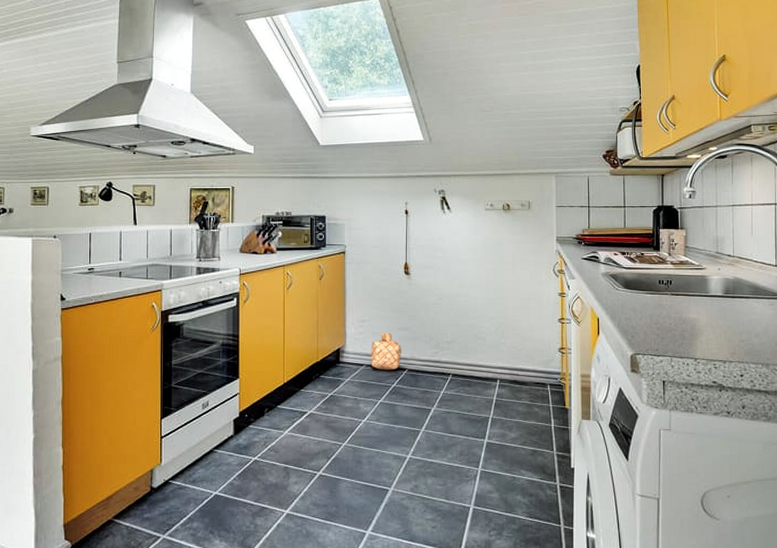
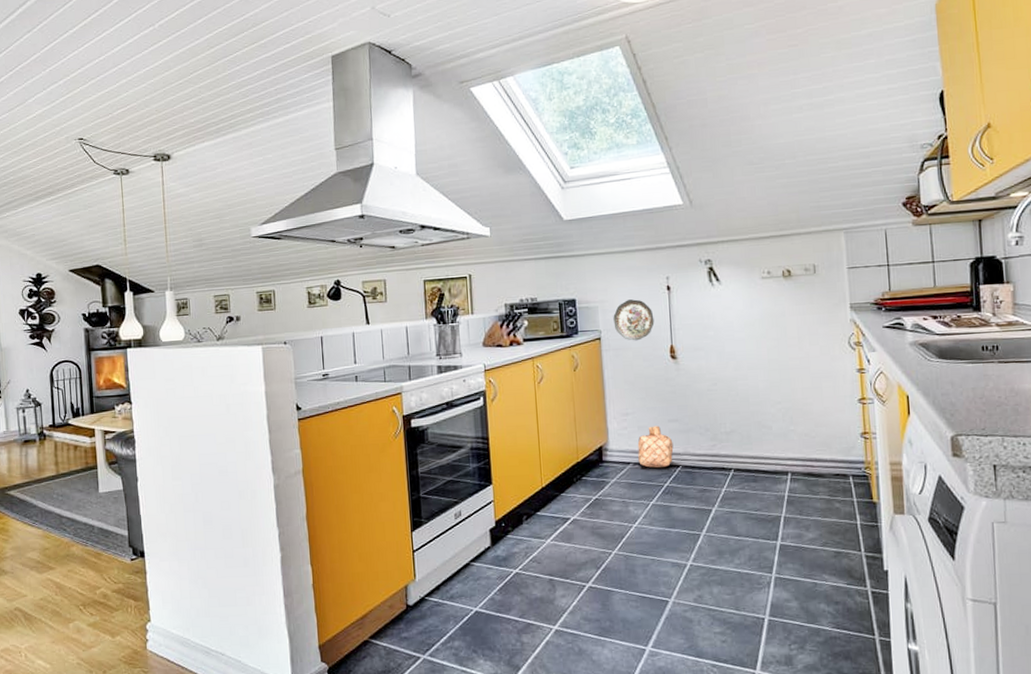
decorative plate: none [357,220,393,257] -> present [613,299,655,341]

